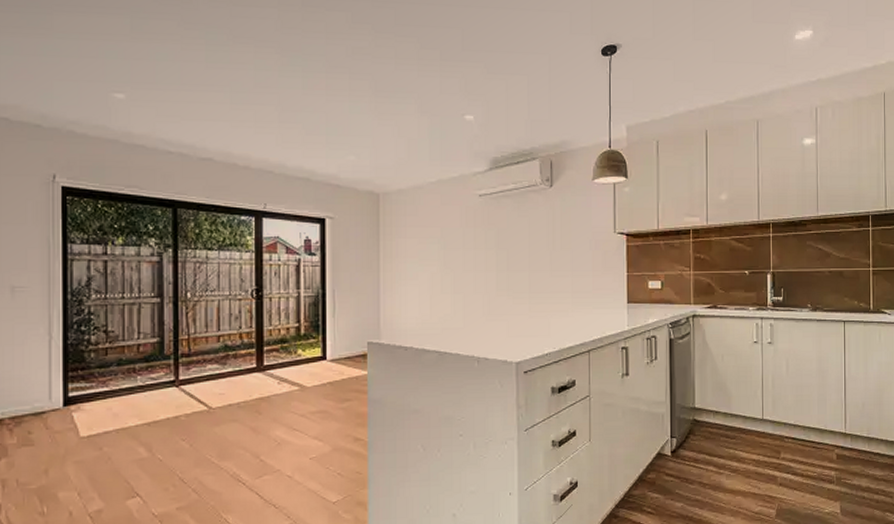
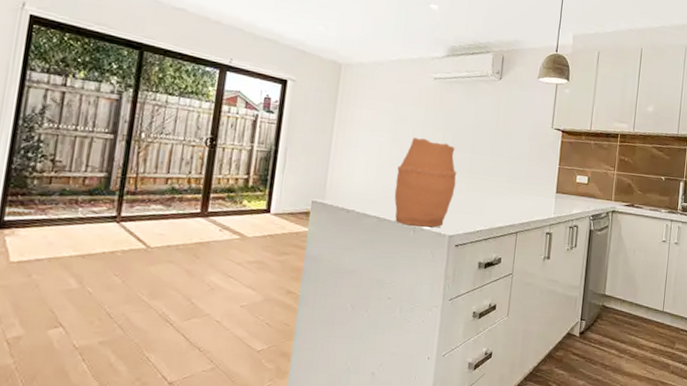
vase: none [452,261,517,358] -> present [394,138,457,228]

